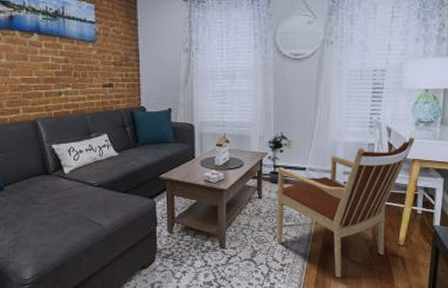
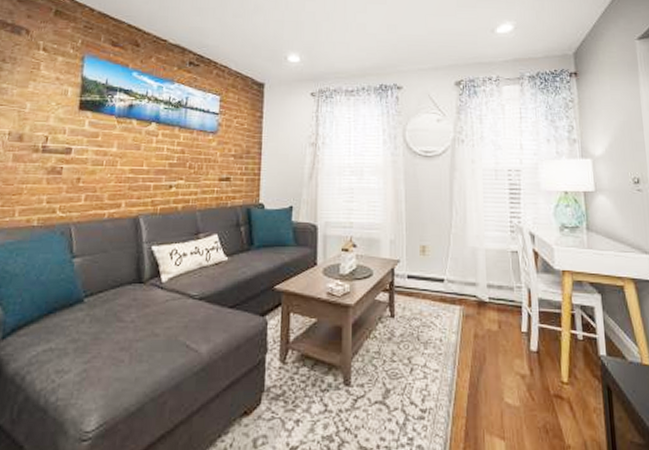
potted plant: present [266,132,288,183] -> none [397,235,422,298]
armchair: present [276,137,415,277] -> none [411,245,562,429]

